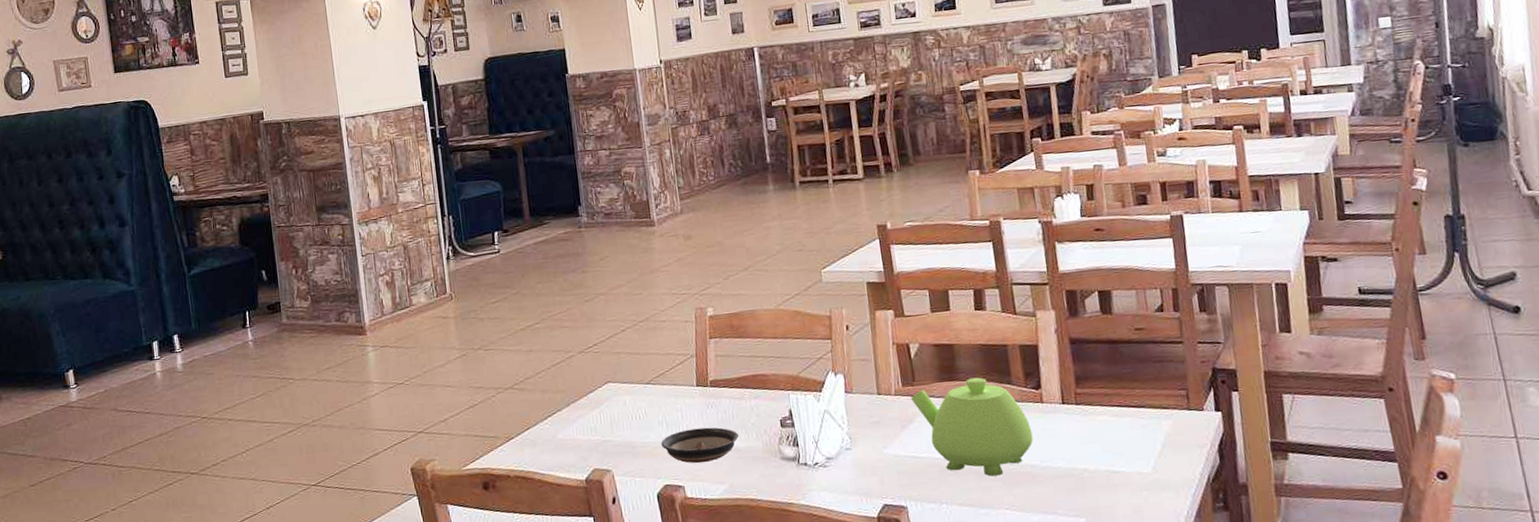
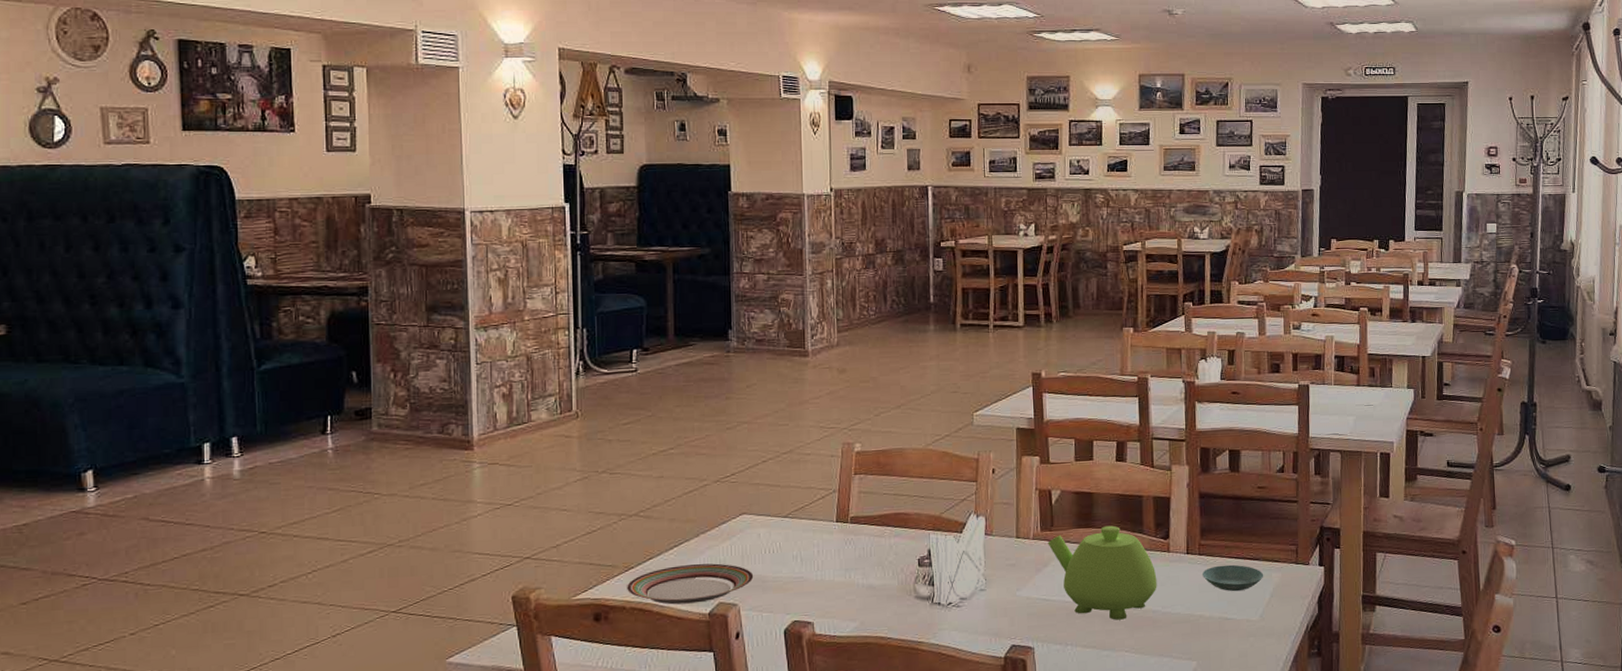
plate: none [508,431,624,472] -> present [626,563,754,605]
saucer: present [661,427,740,464] -> none [793,563,876,600]
saucer: none [1082,413,1153,442] -> present [1203,564,1264,592]

